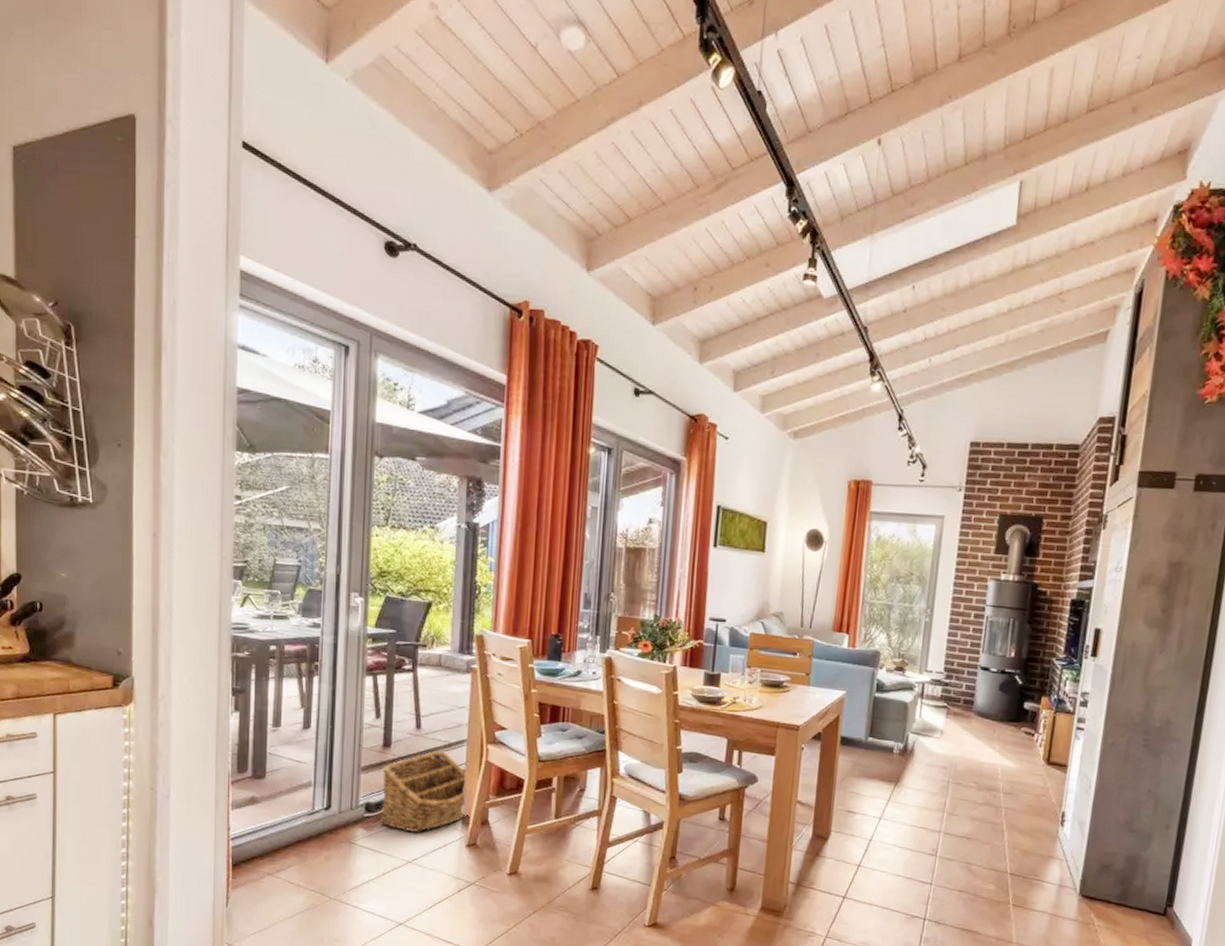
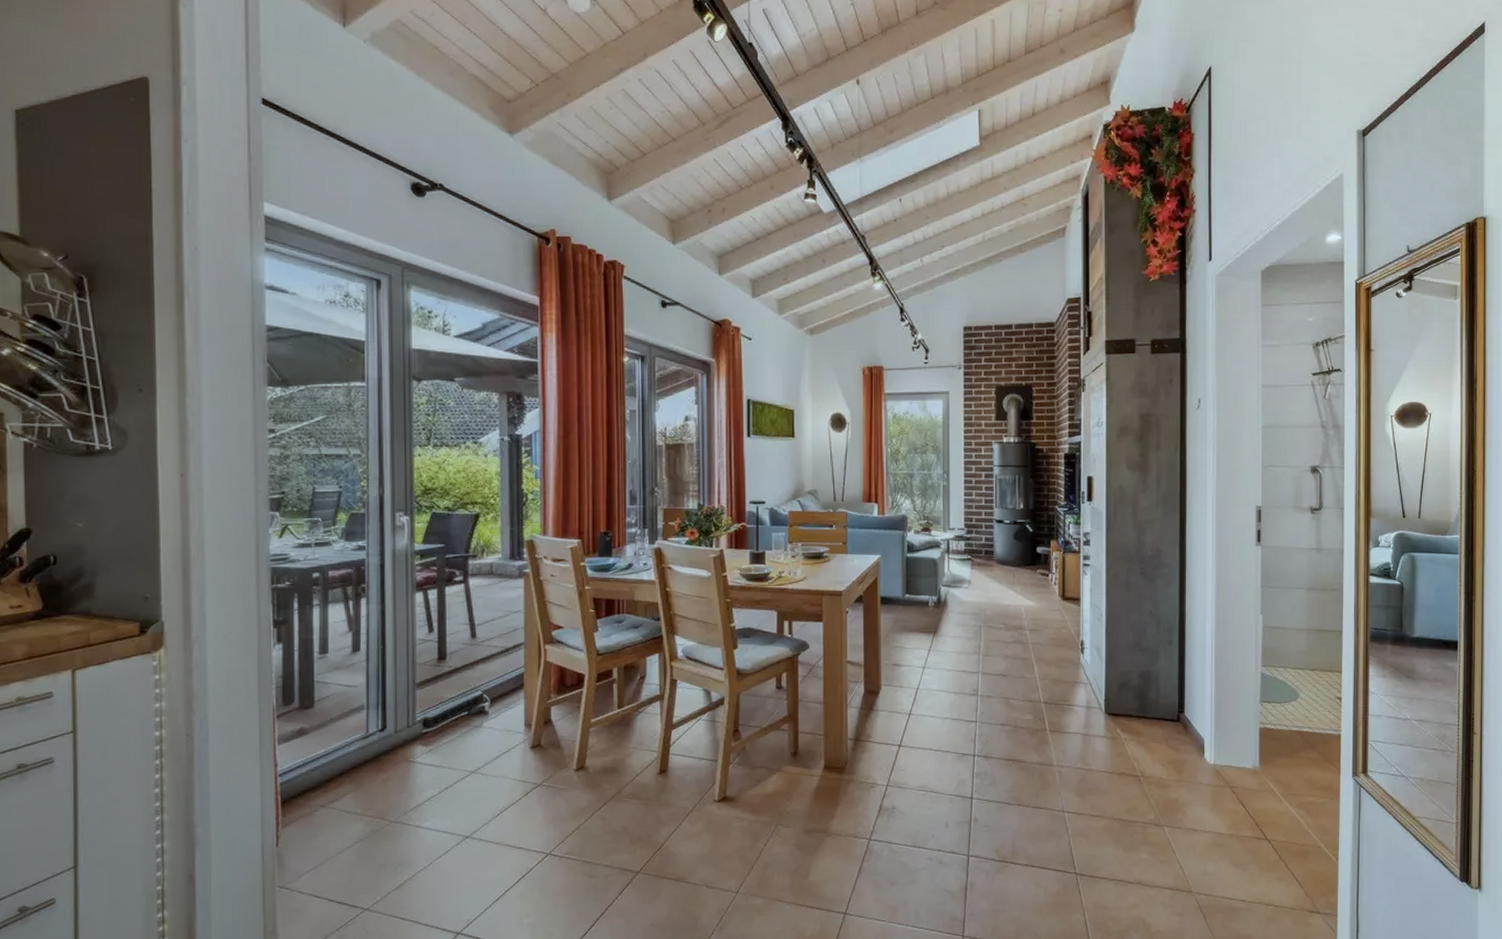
basket: present [381,750,467,833] -> none [439,657,528,742]

